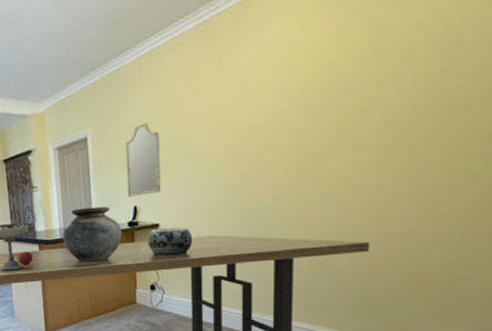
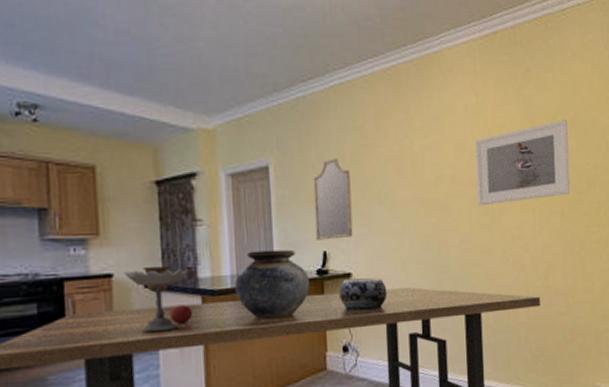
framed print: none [296,35,432,152] -> present [475,120,570,206]

